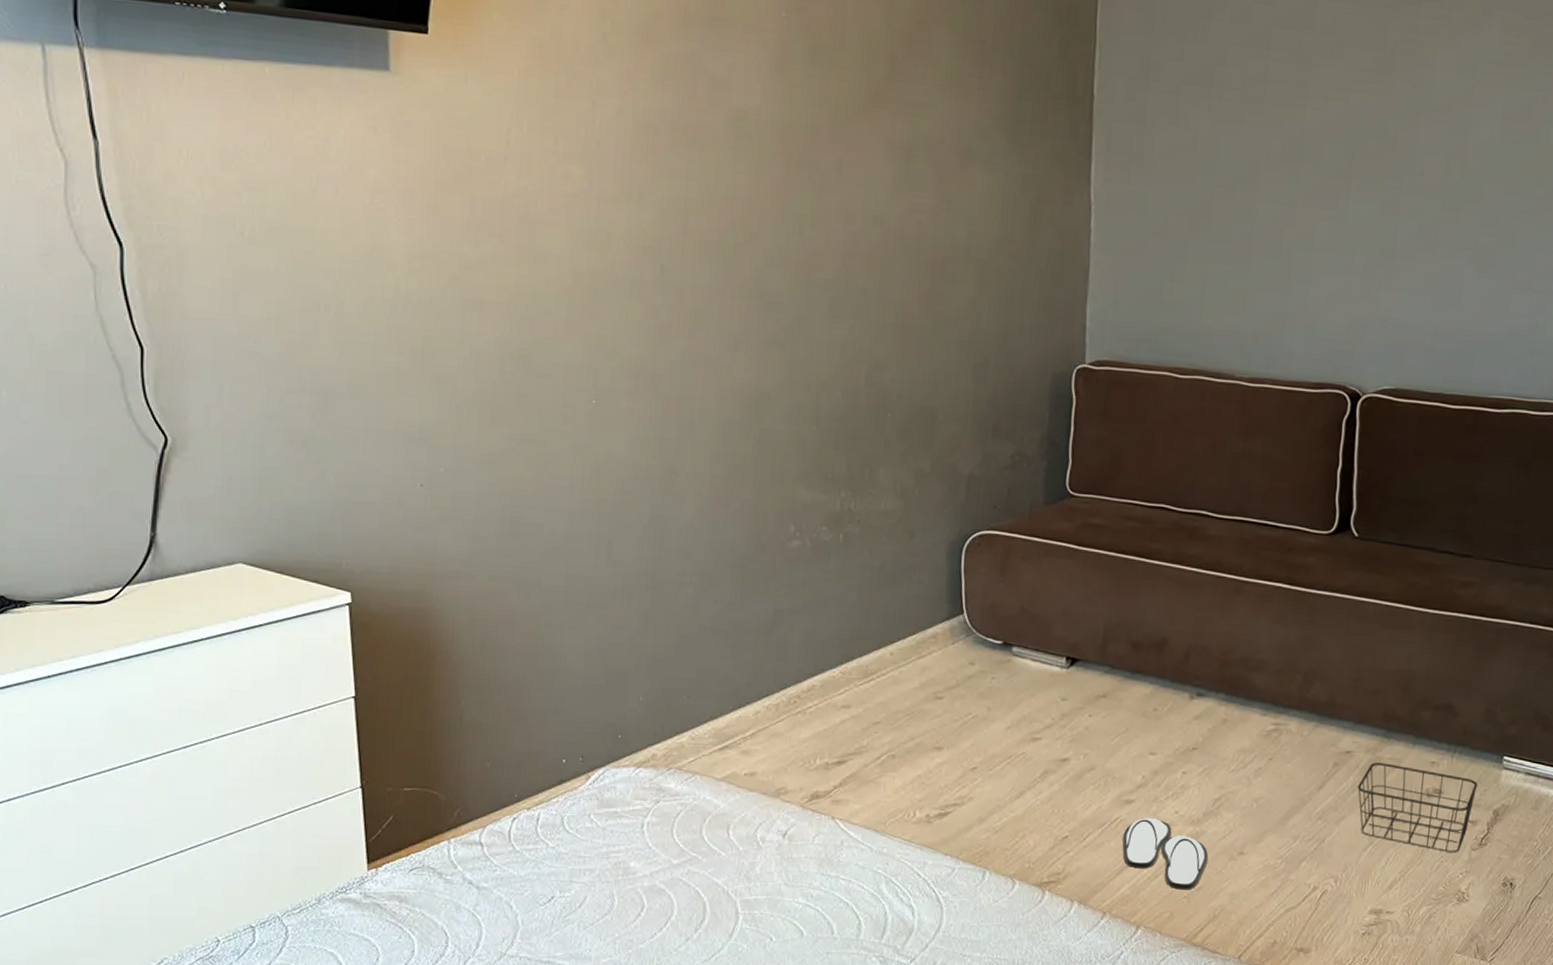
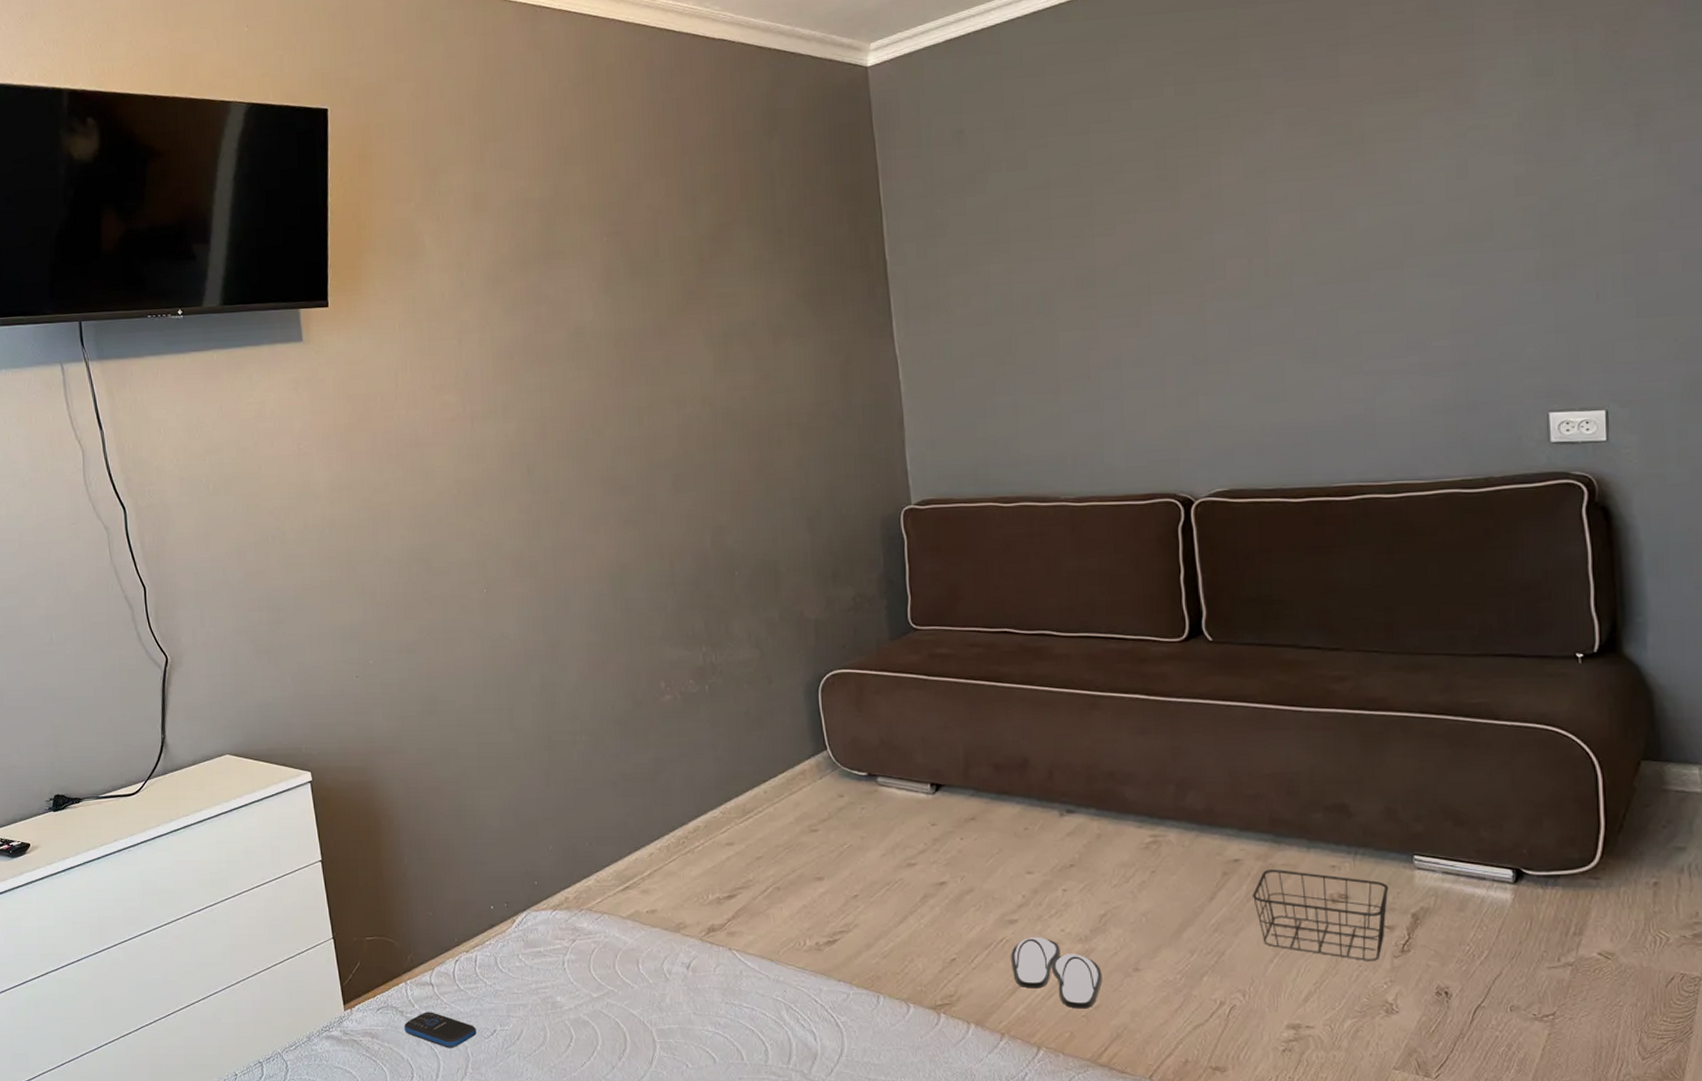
mobile phone: none [442,874,531,916] -> present [404,1012,477,1048]

